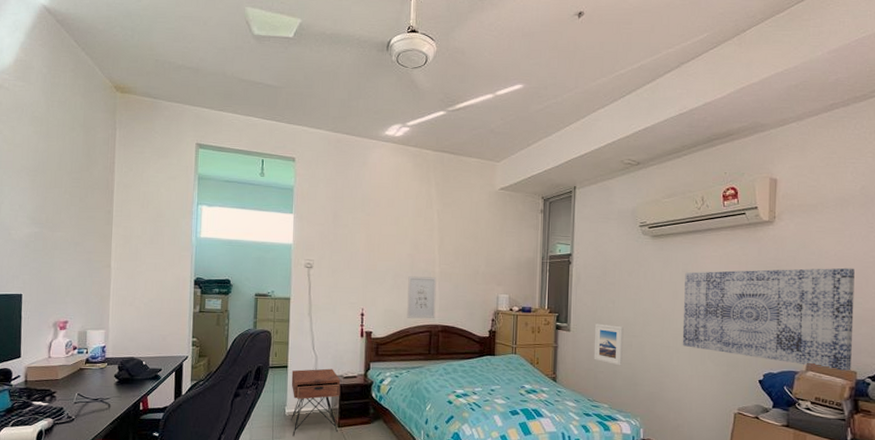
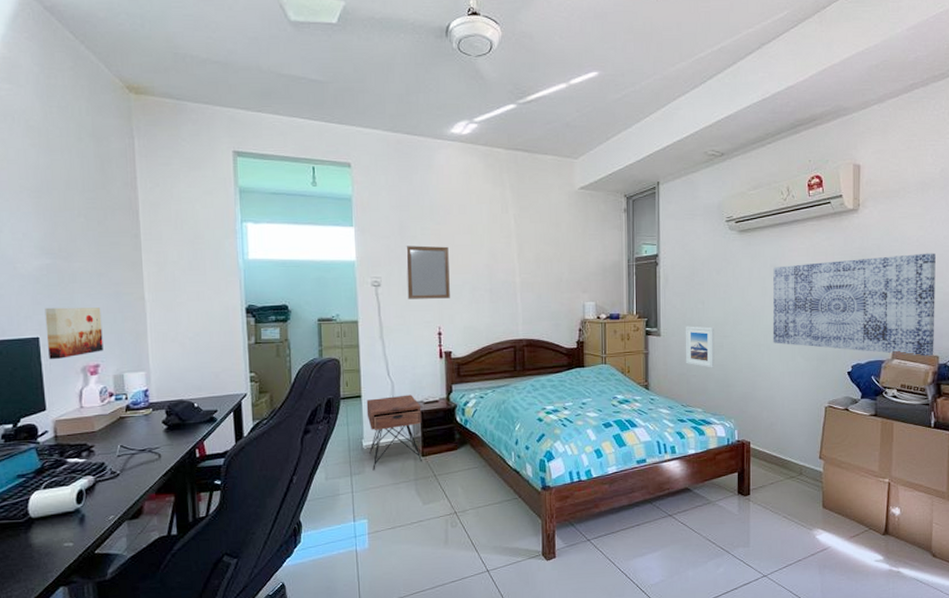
wall art: none [28,269,74,315] -> present [44,307,103,360]
home mirror: none [336,233,376,283] -> present [406,245,450,299]
wall art: present [407,276,437,319] -> none [487,288,519,334]

